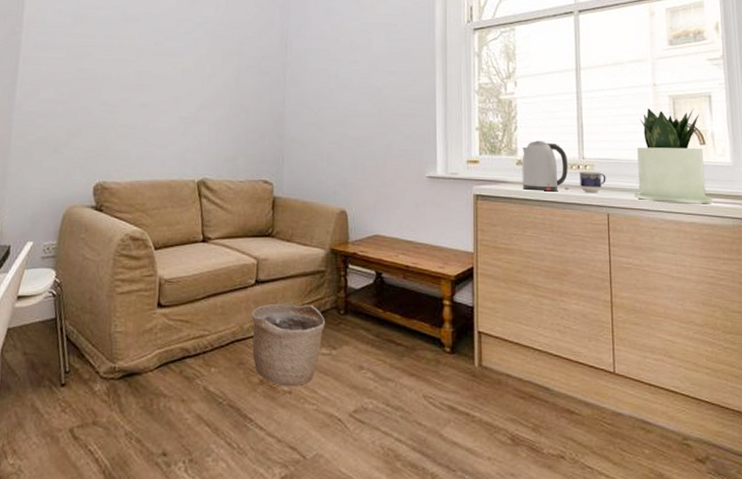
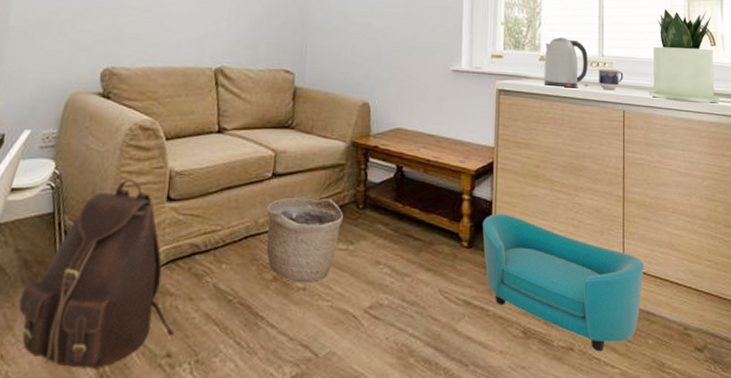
backpack: none [28,287,170,465] -> present [18,179,175,369]
dog bed: none [465,319,637,461] -> present [483,213,644,352]

